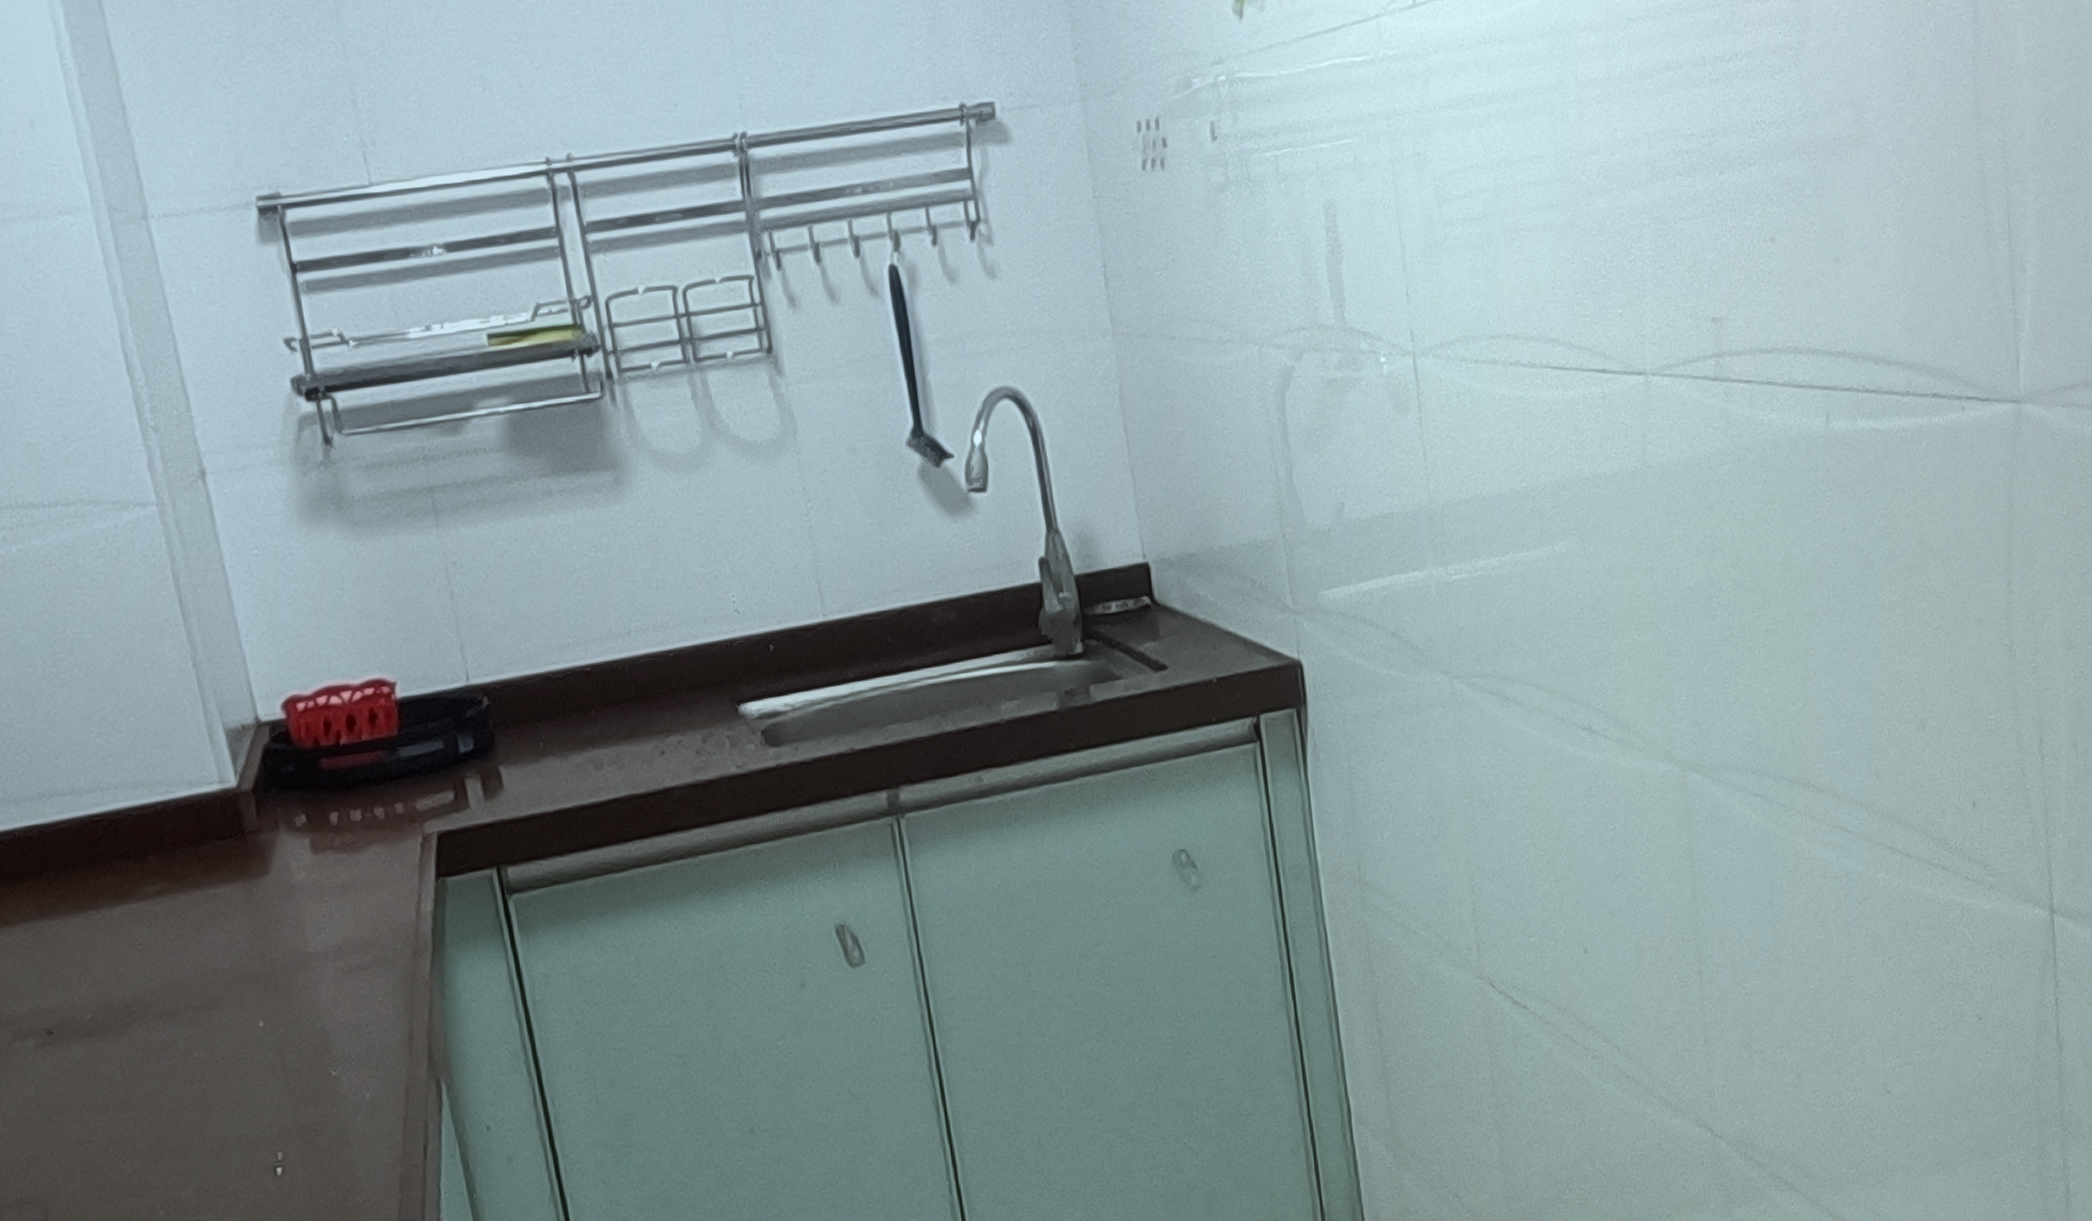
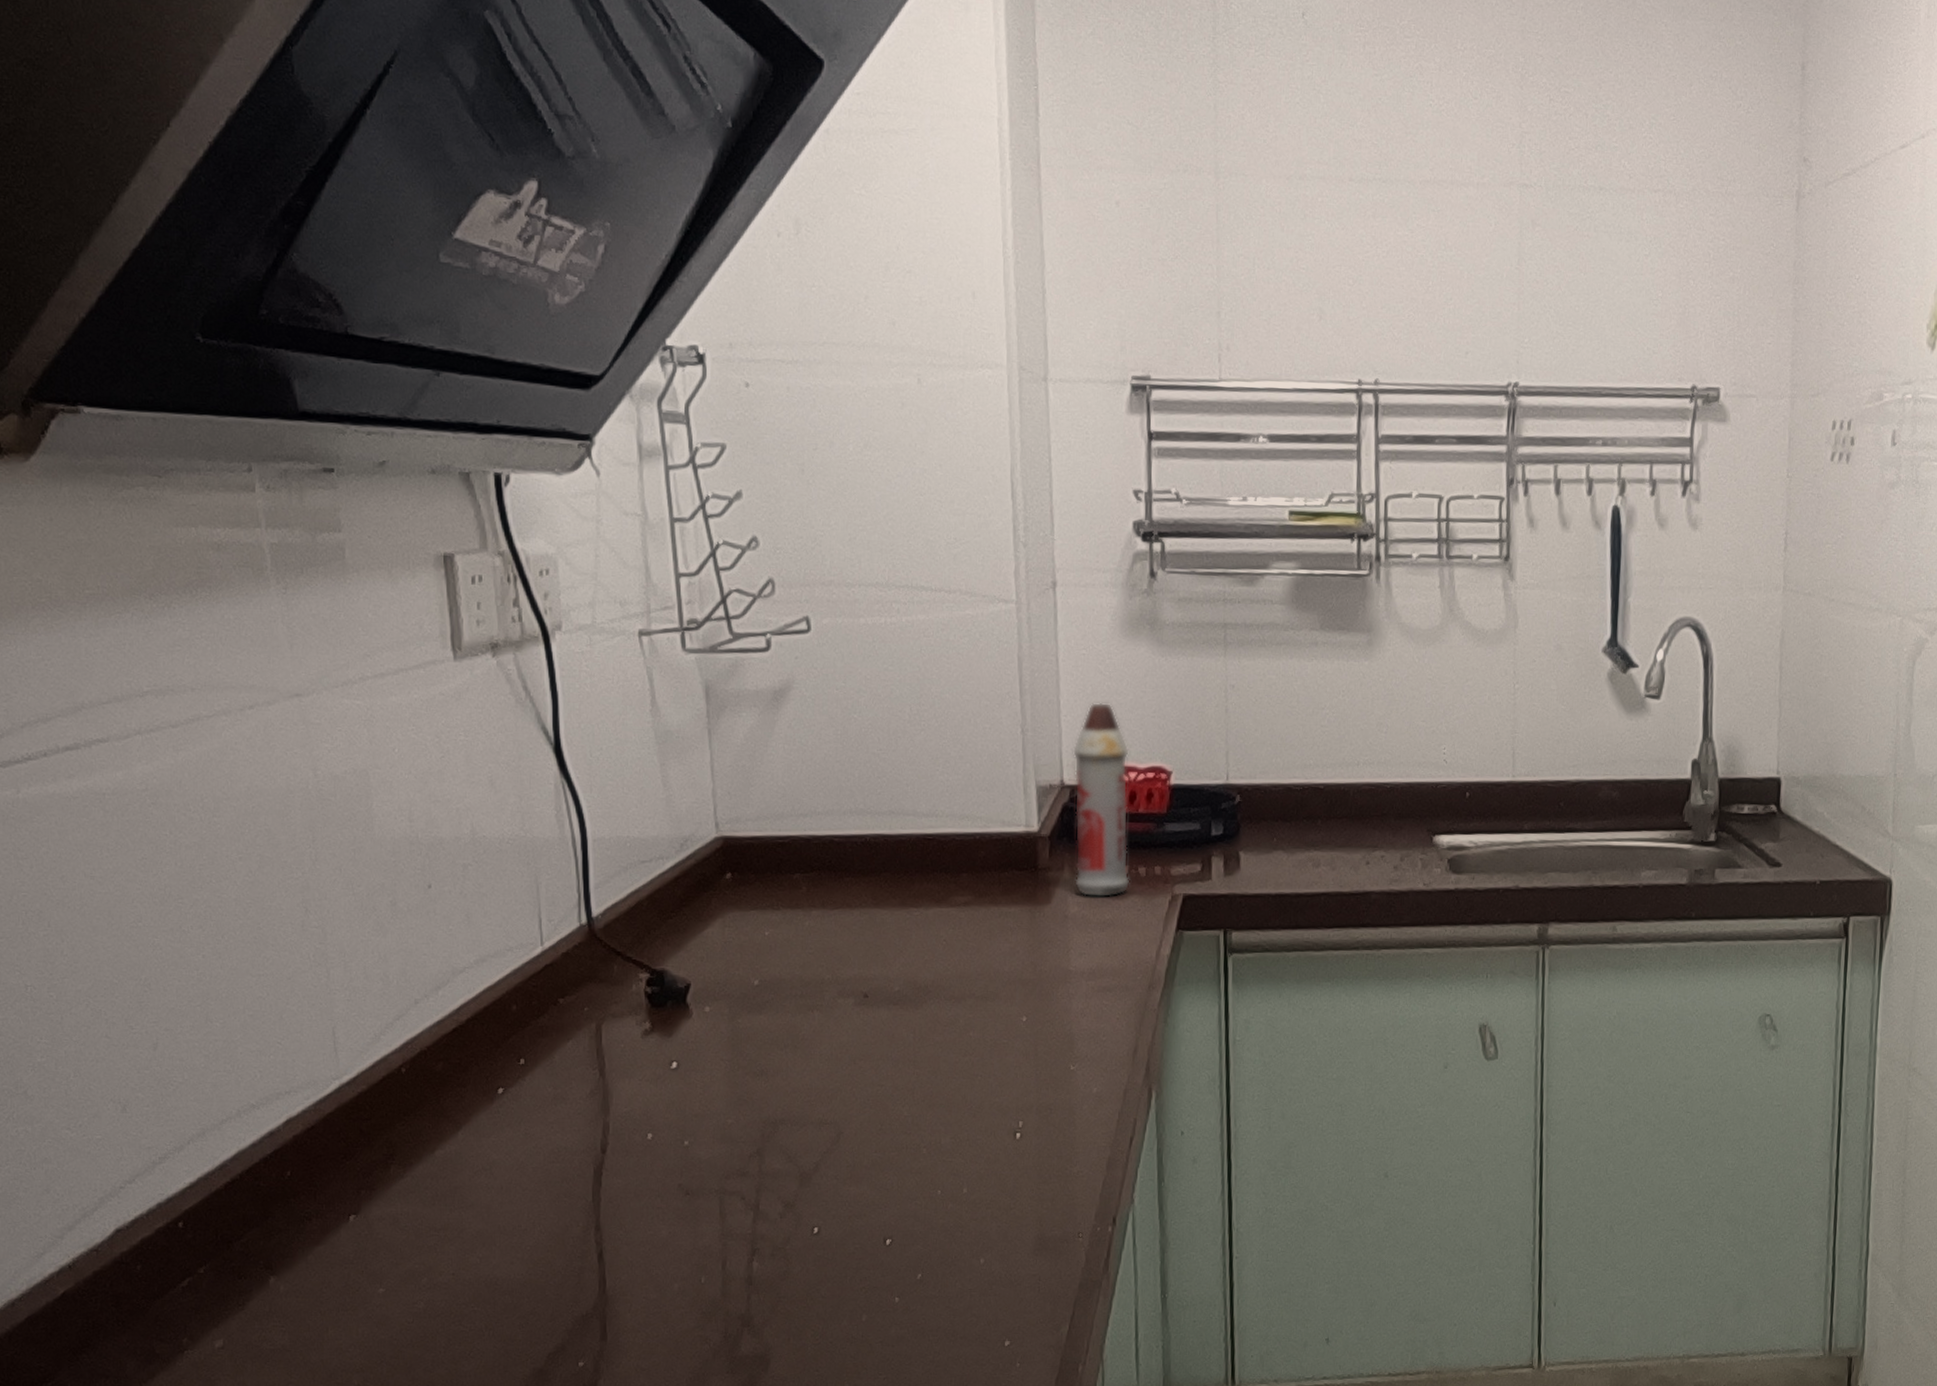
spray bottle: none [262,610,368,858] -> present [1072,702,1130,898]

